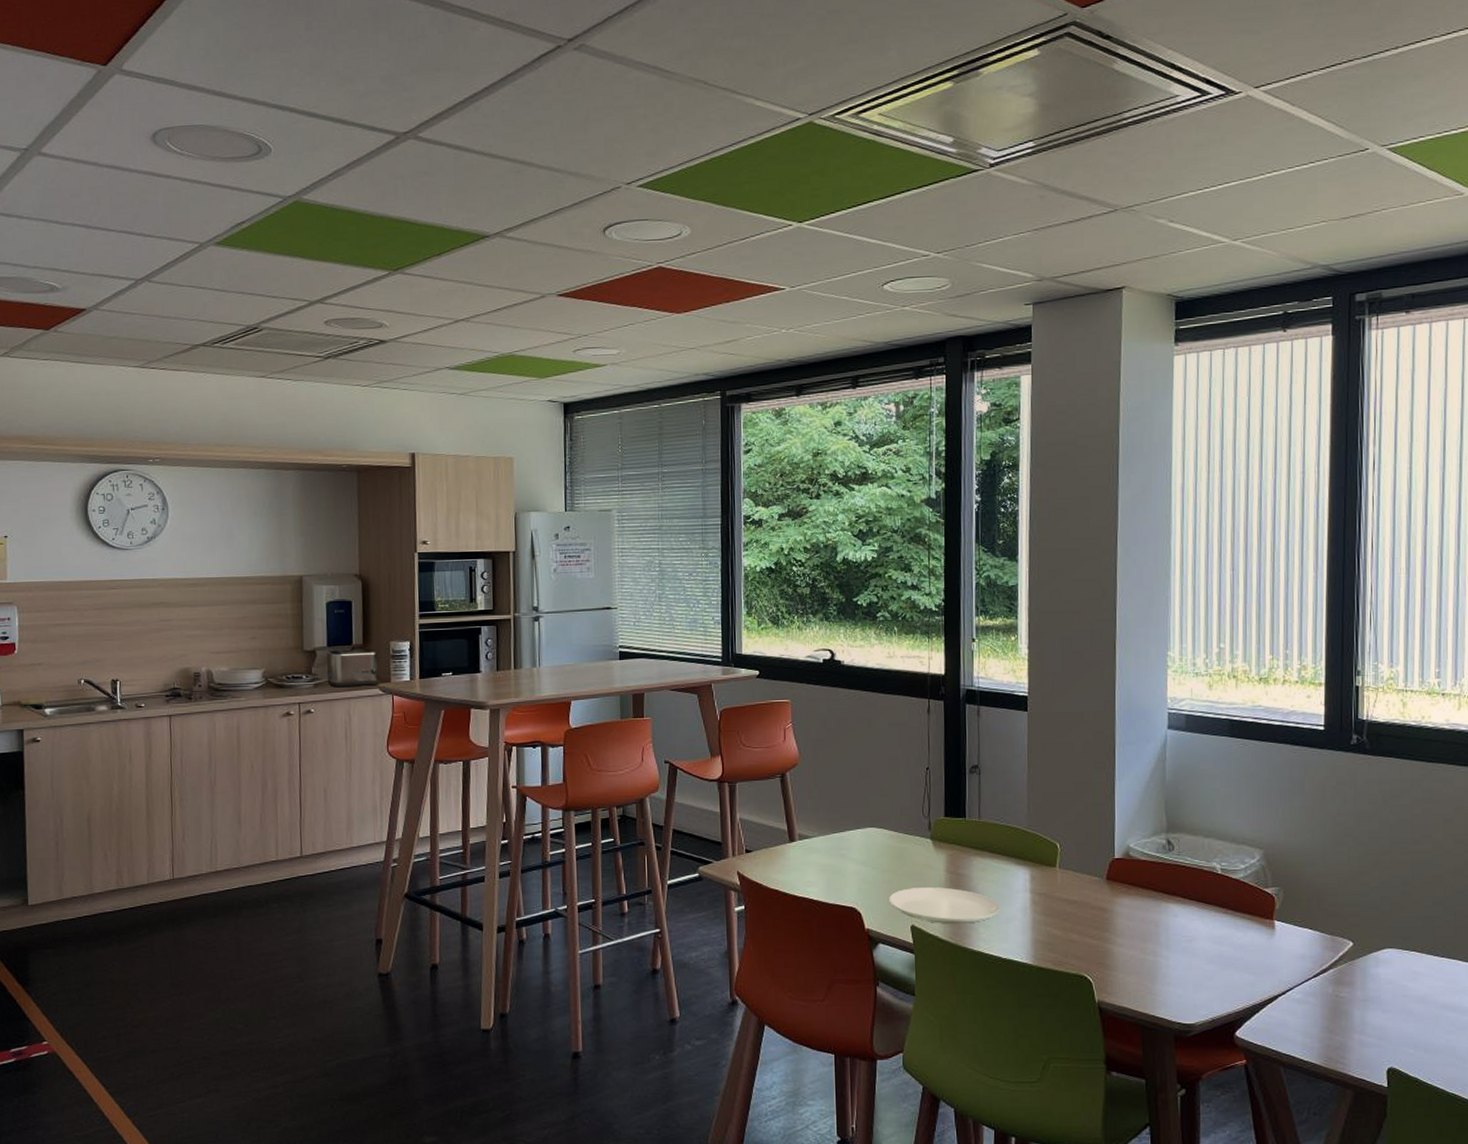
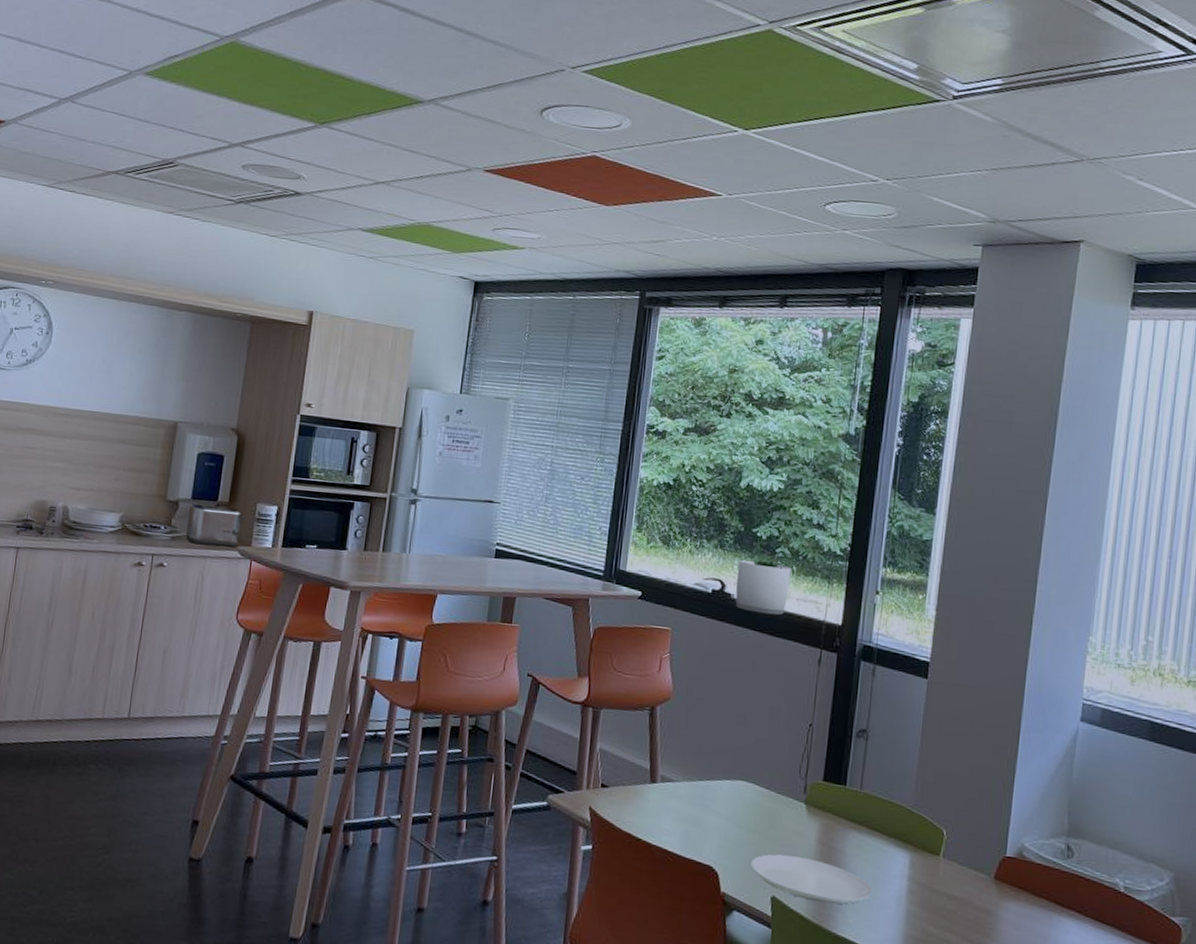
planter: none [844,624,894,675] -> present [735,558,792,615]

